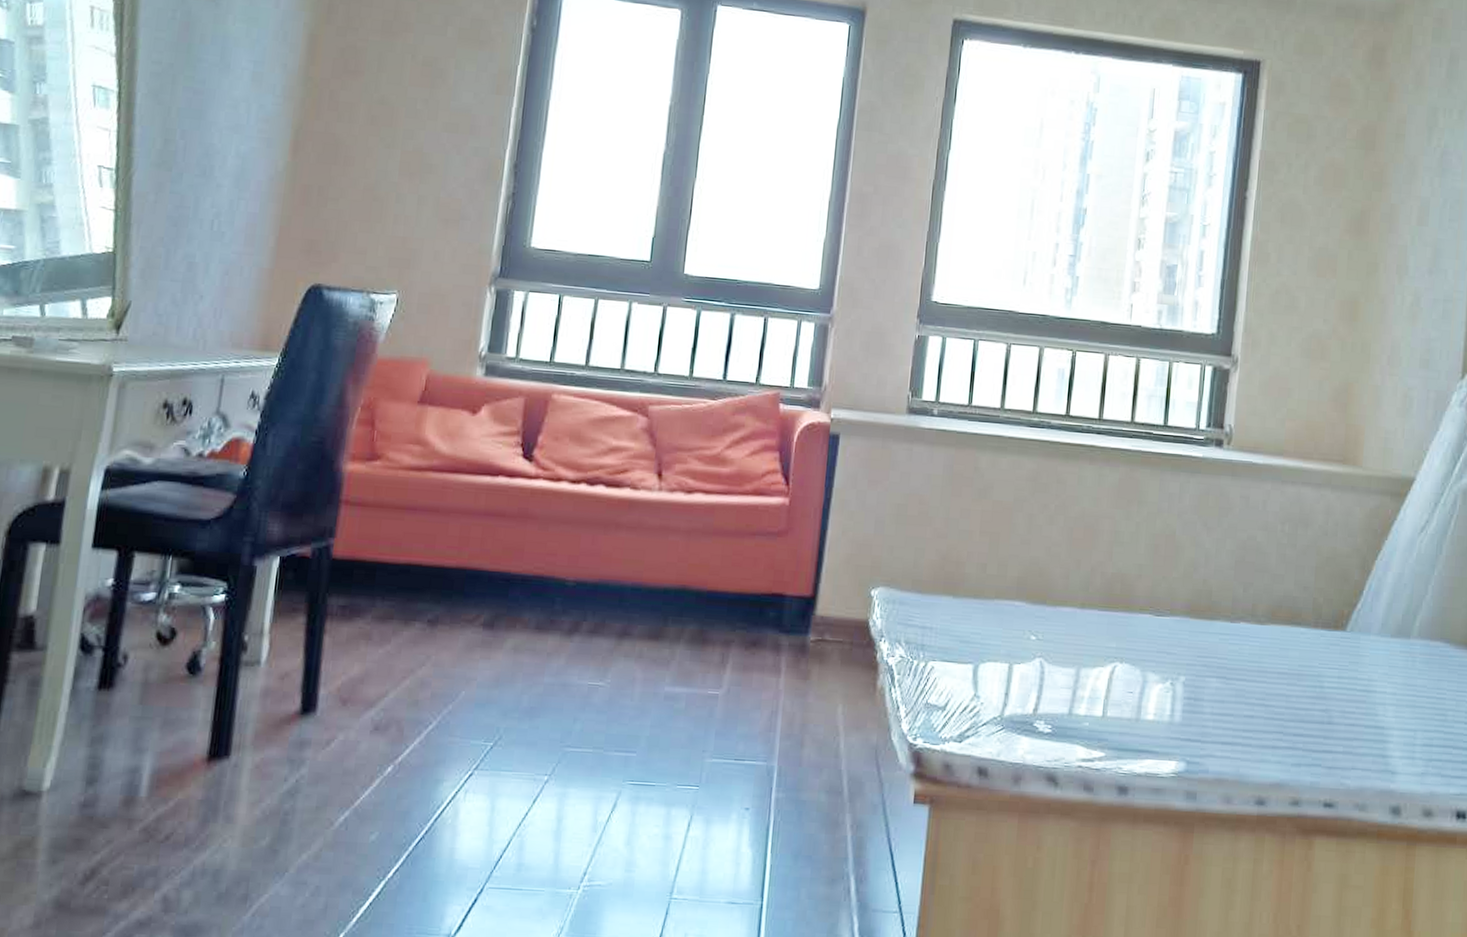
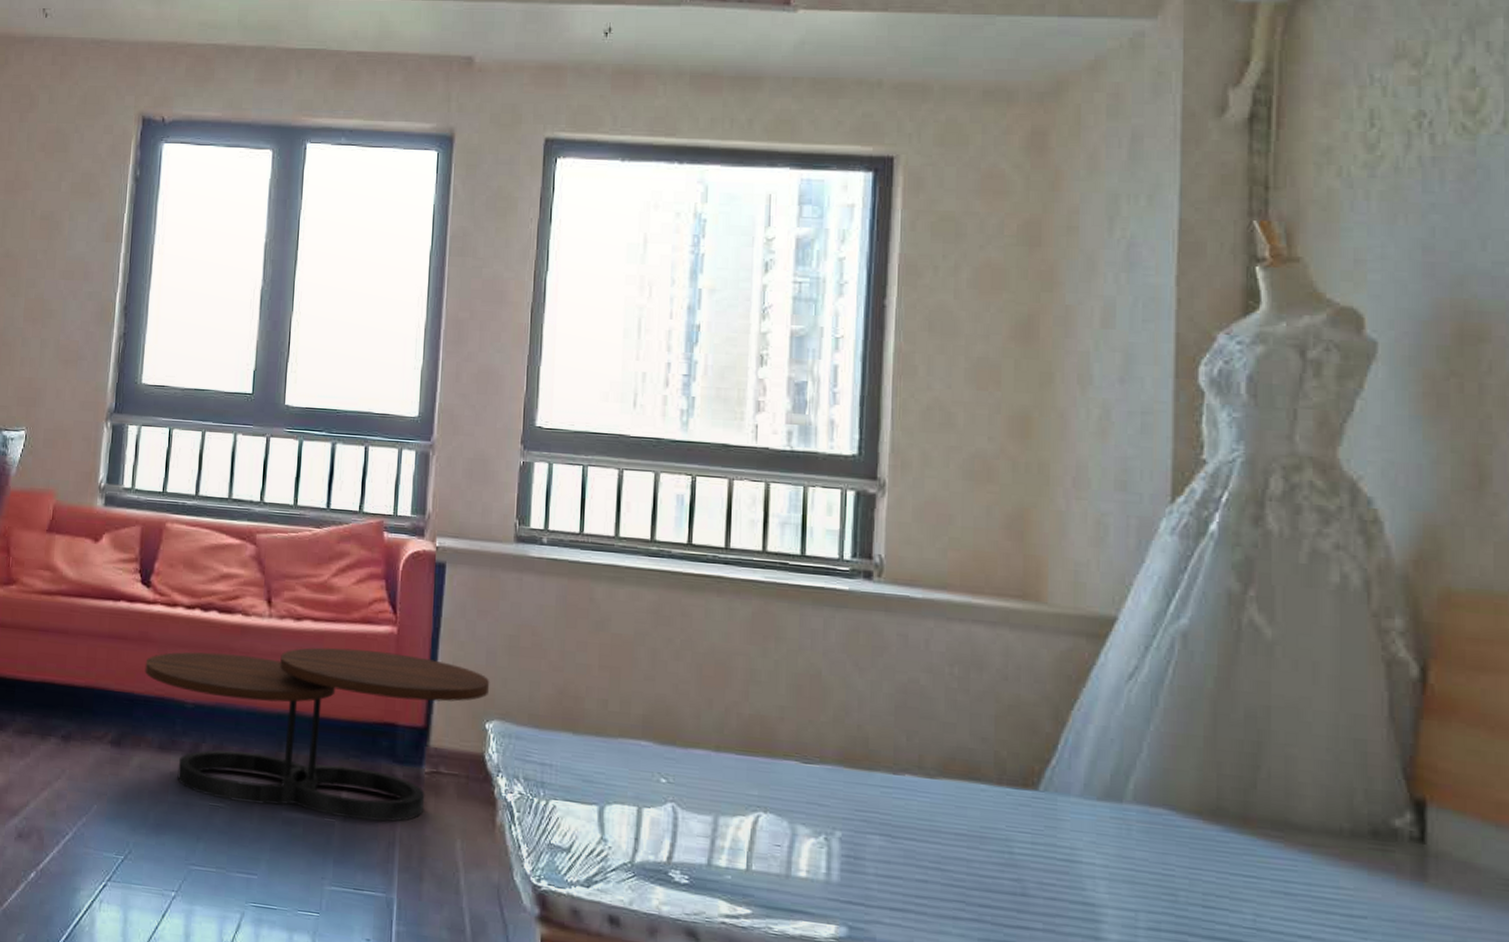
coffee table: none [523,519,877,692] -> present [144,647,490,822]

